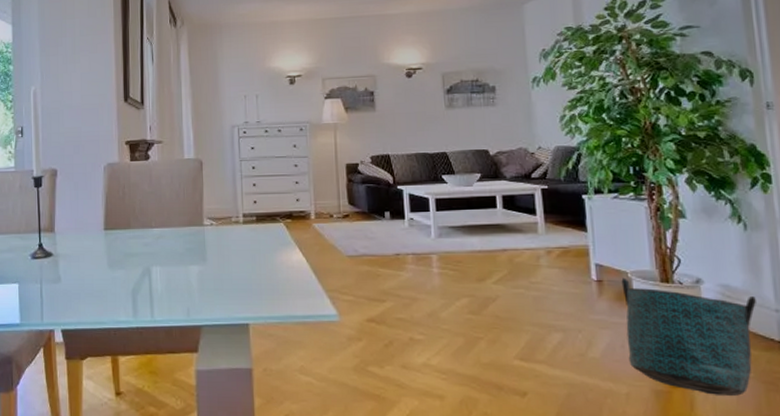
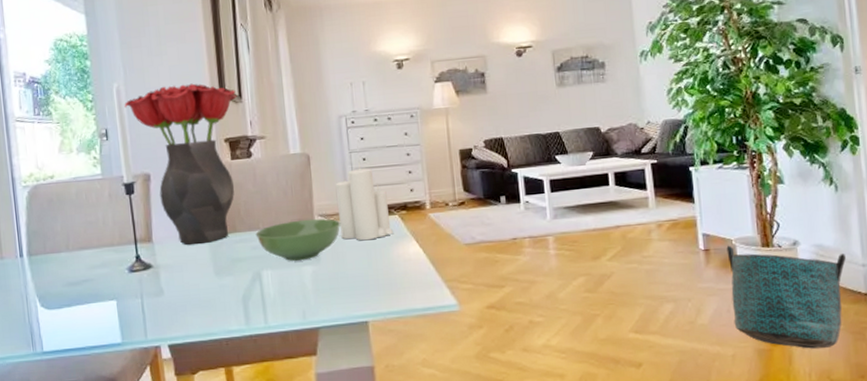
bouquet: none [39,89,140,237] -> present [124,83,238,245]
bowl: none [148,221,228,259] -> present [255,218,341,261]
candle: none [225,169,277,245] -> present [335,161,393,241]

